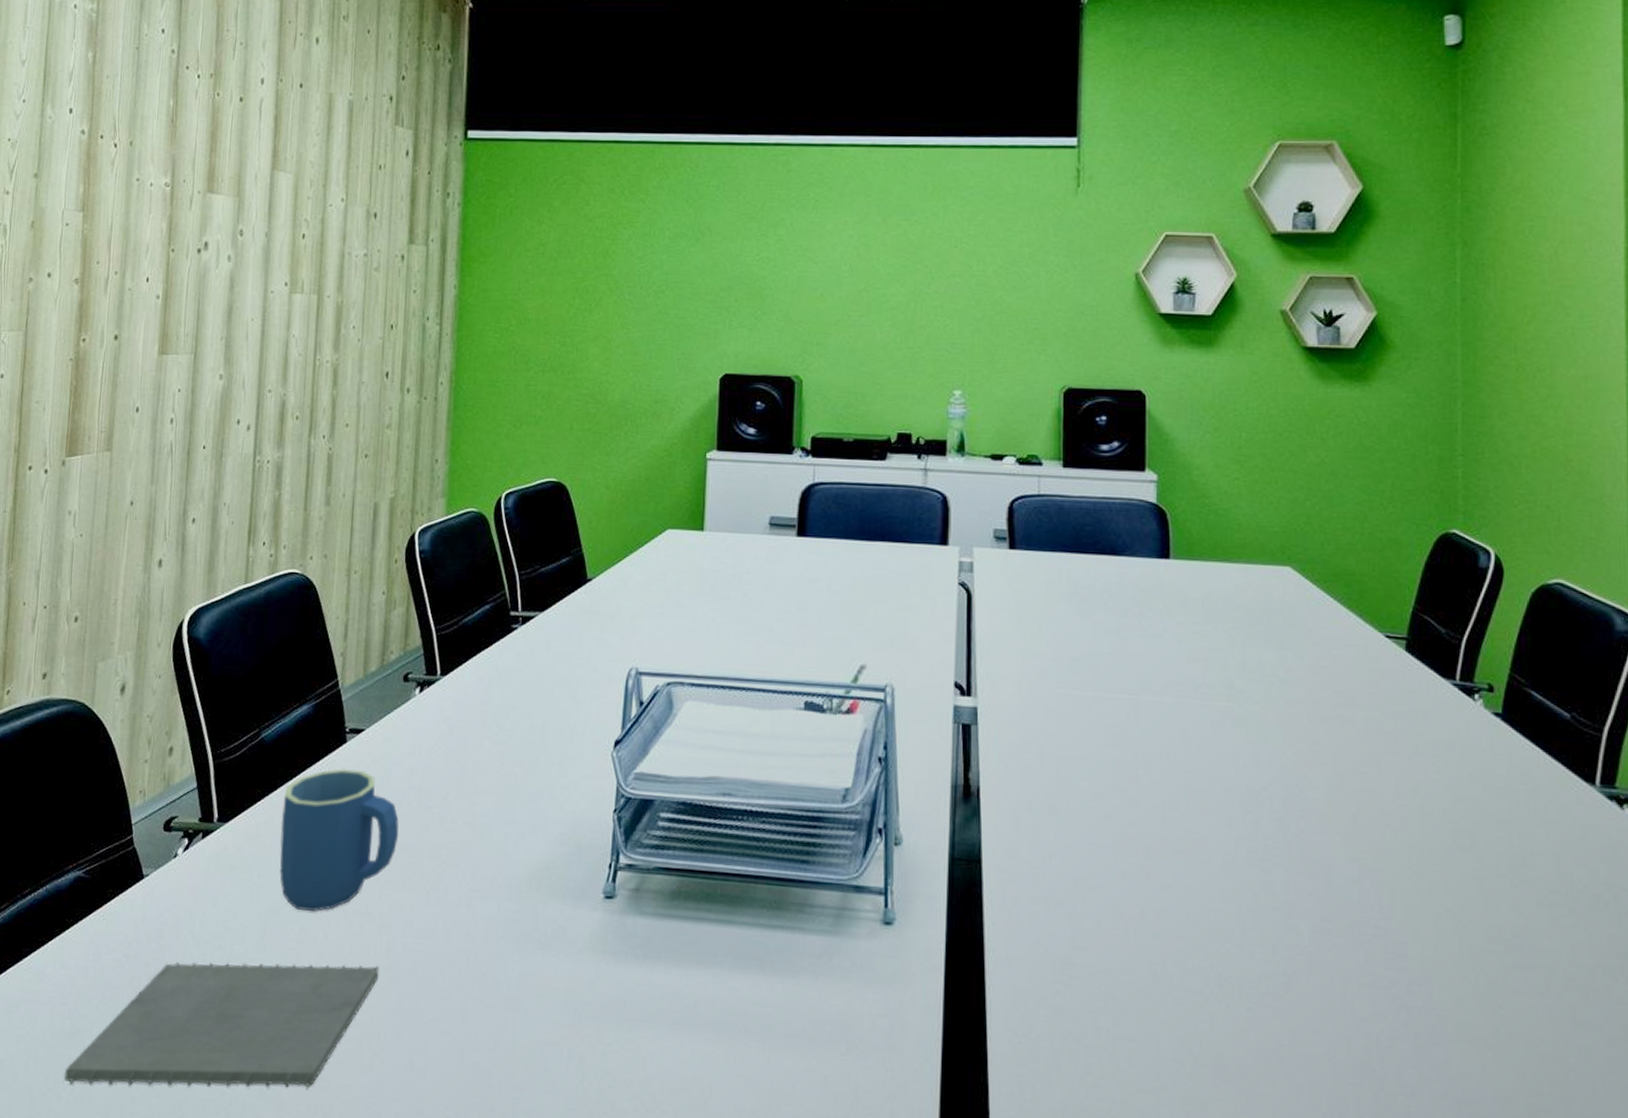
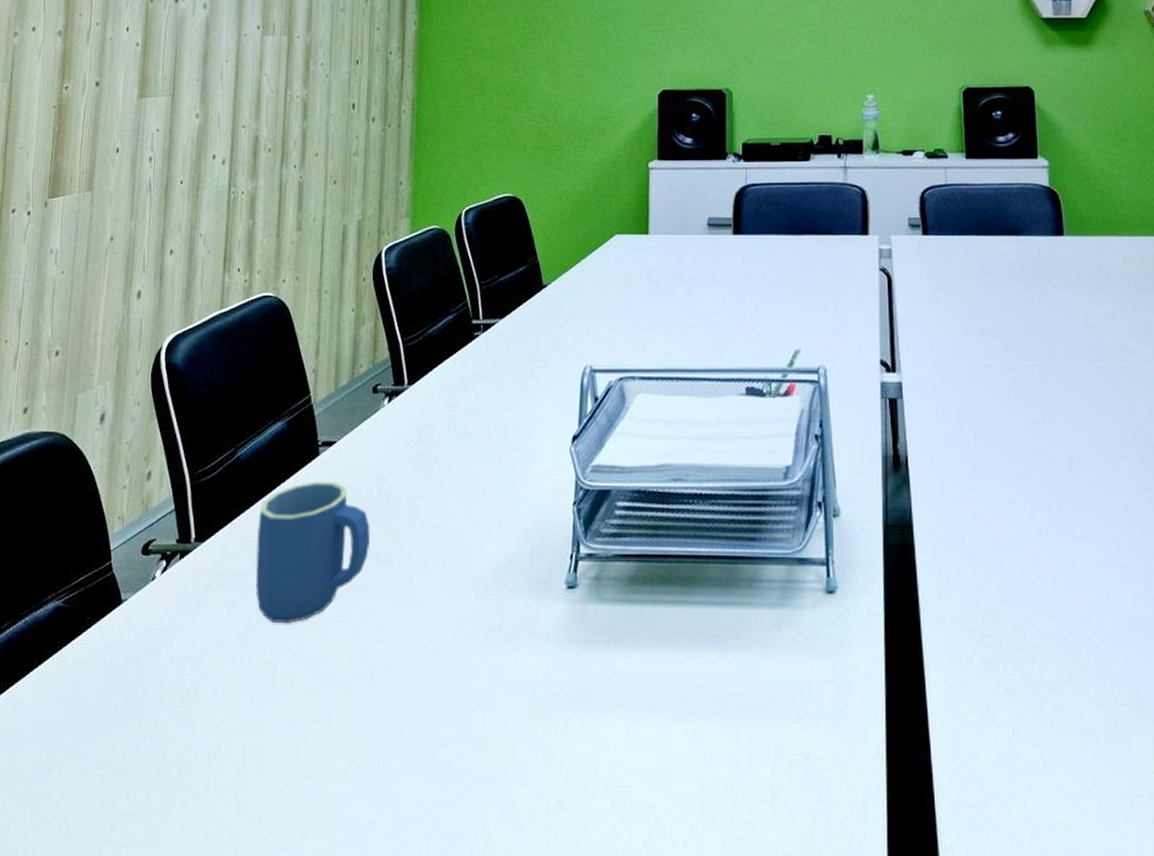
notepad: present [63,962,379,1088] -> none [41,672,353,818]

